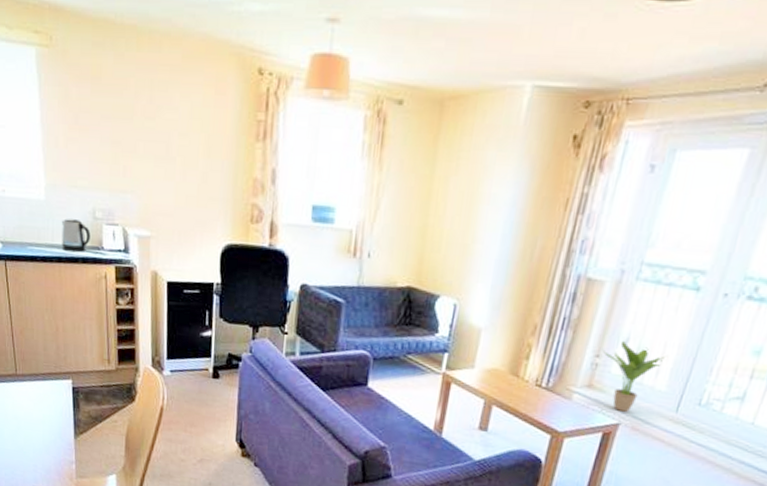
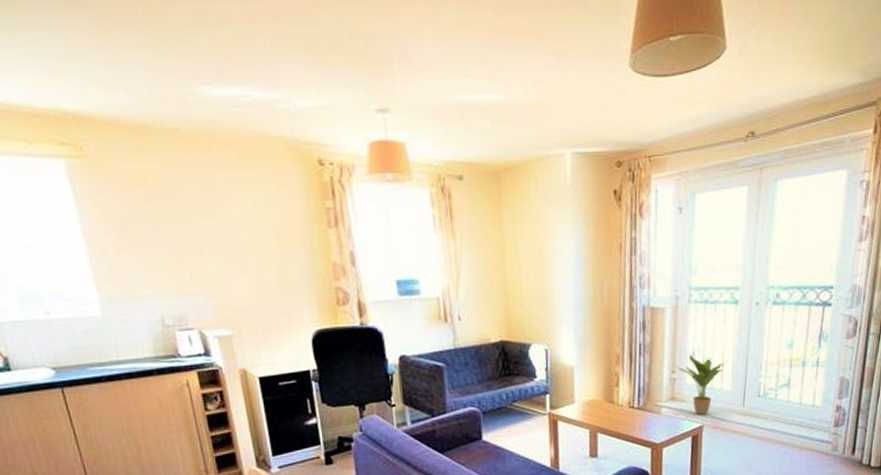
kettle: present [61,218,91,253] -> none [125,329,163,366]

